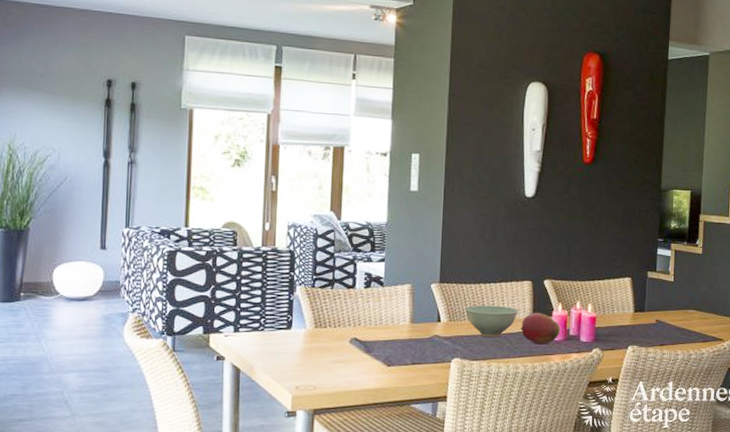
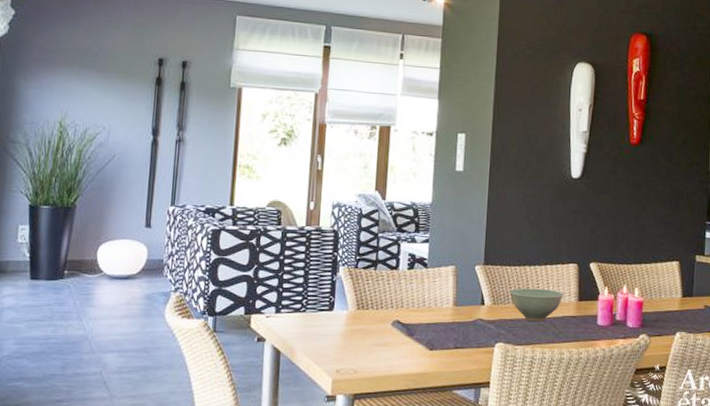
fruit: present [520,313,561,345] -> none [565,297,607,330]

